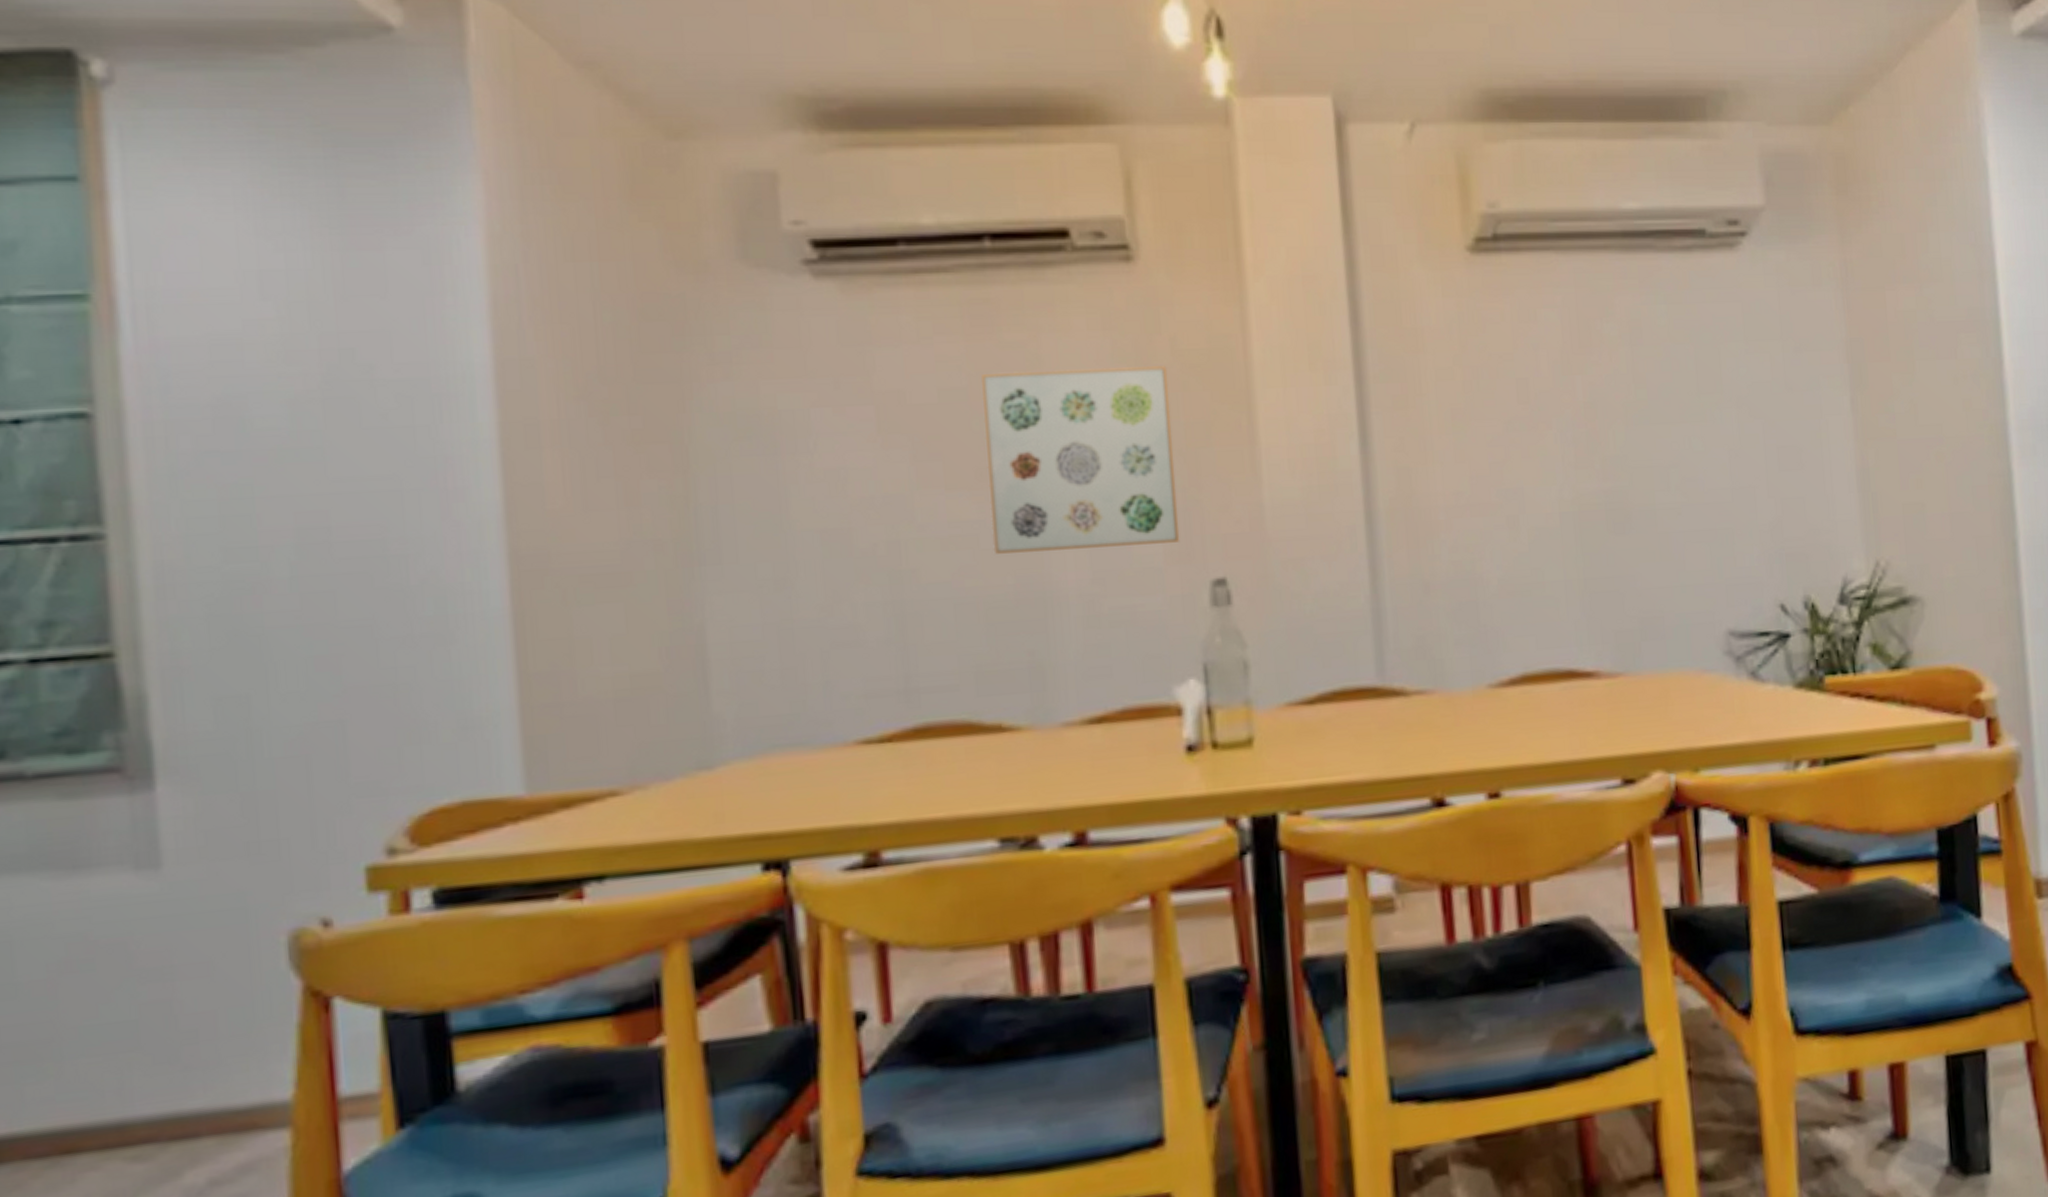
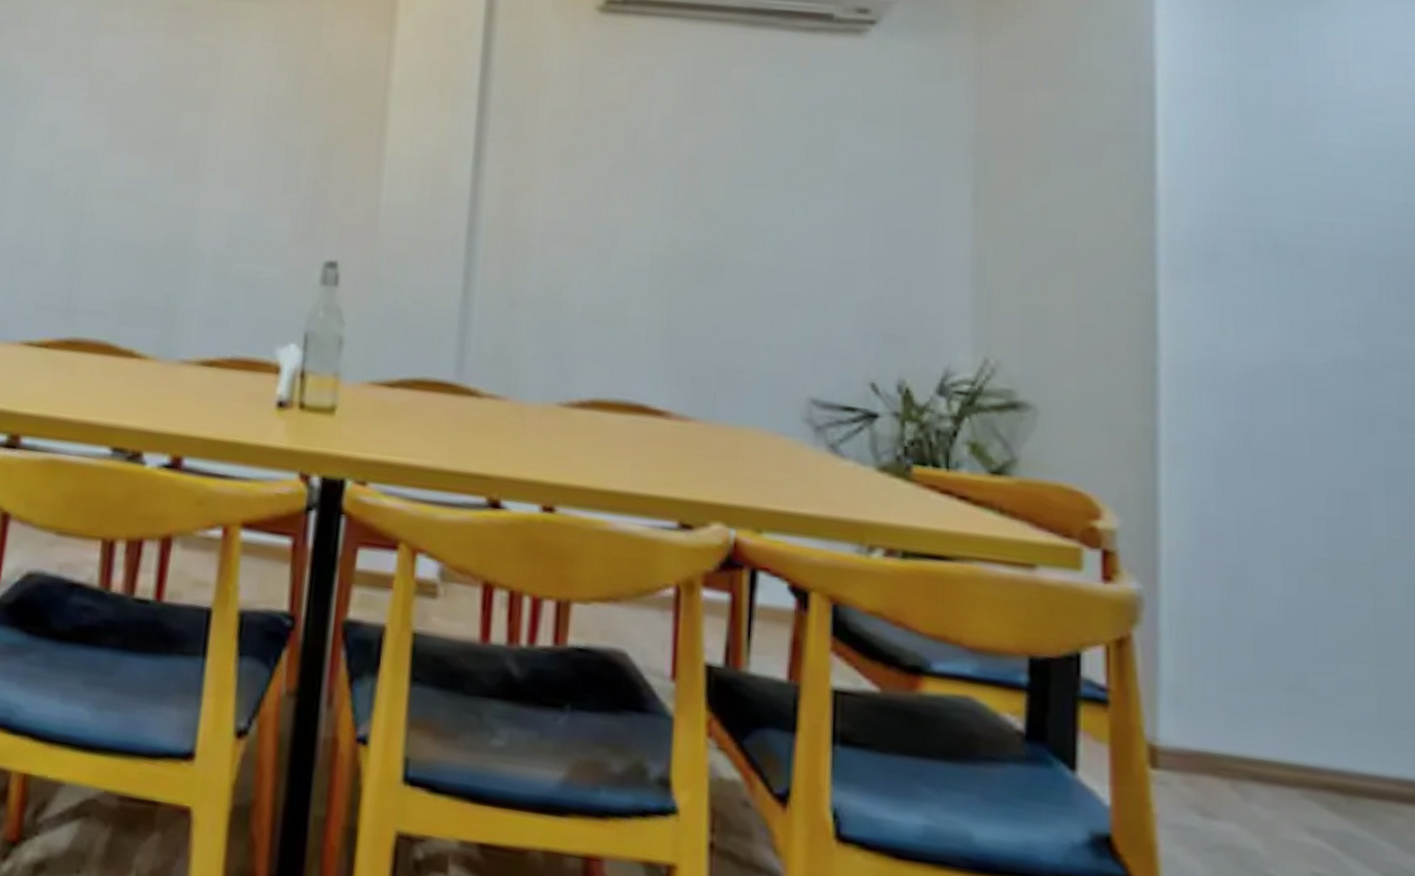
wall art: present [982,366,1180,554] -> none [155,65,320,225]

